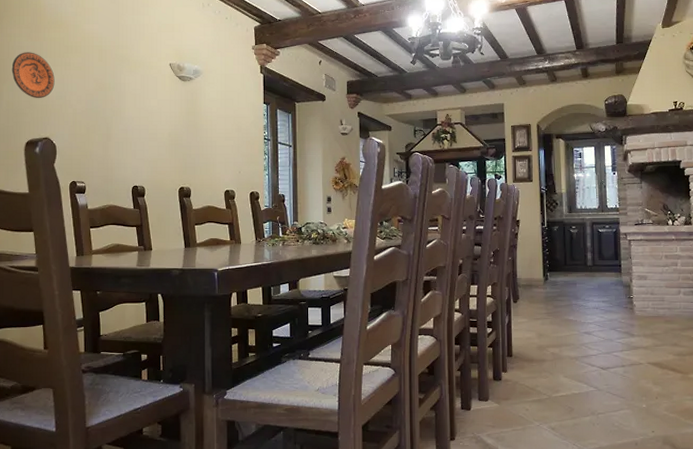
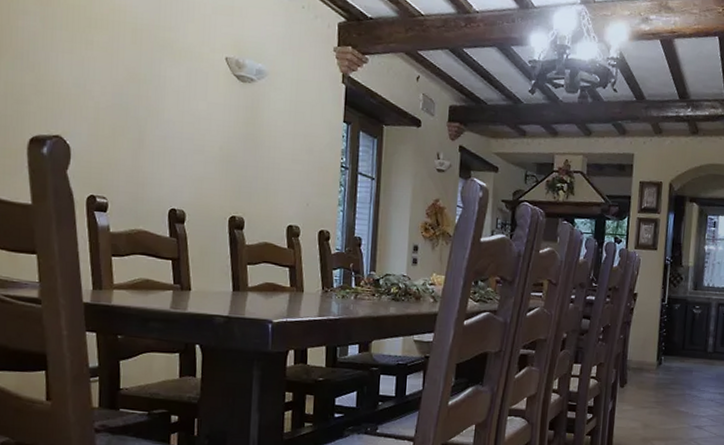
decorative plate: present [11,52,55,99] -> none [12,19,72,84]

